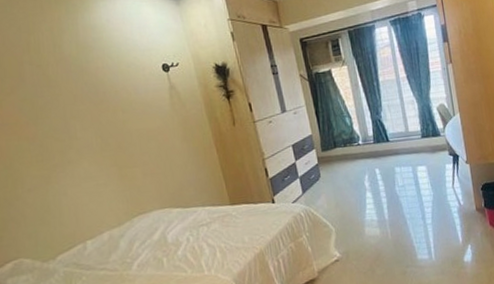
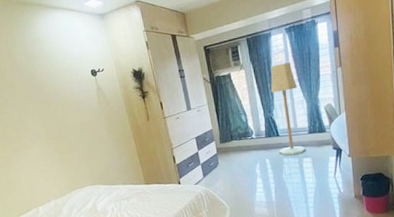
floor lamp: none [376,58,420,164] -> present [270,62,306,156]

